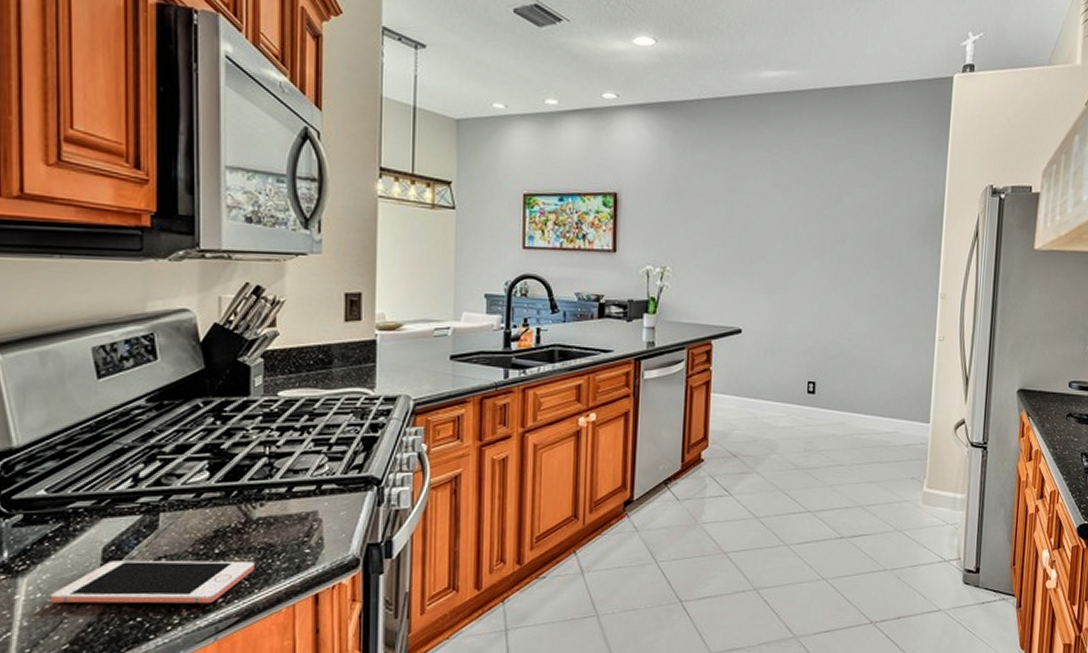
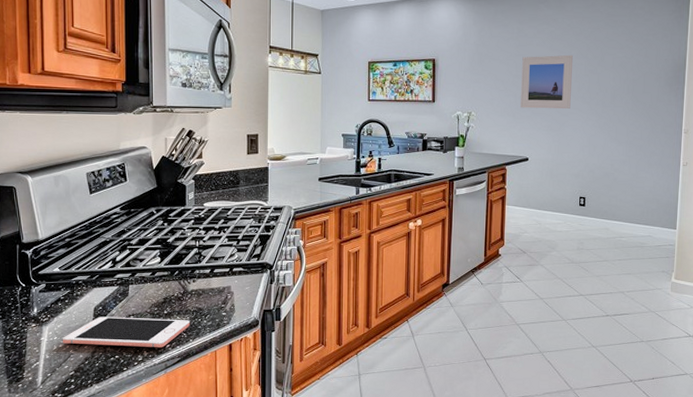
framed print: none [732,192,801,265] -> present [520,54,573,109]

